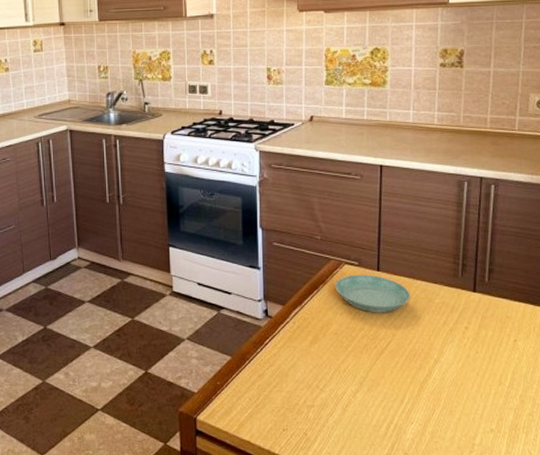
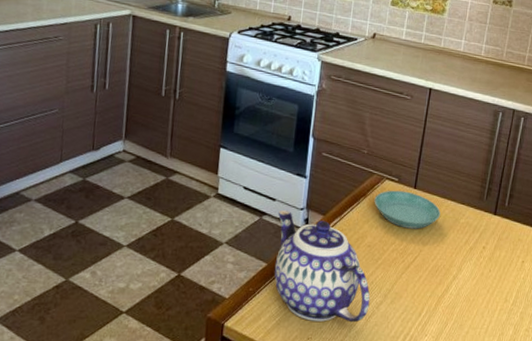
teapot: none [235,303,345,413] -> present [274,210,370,323]

